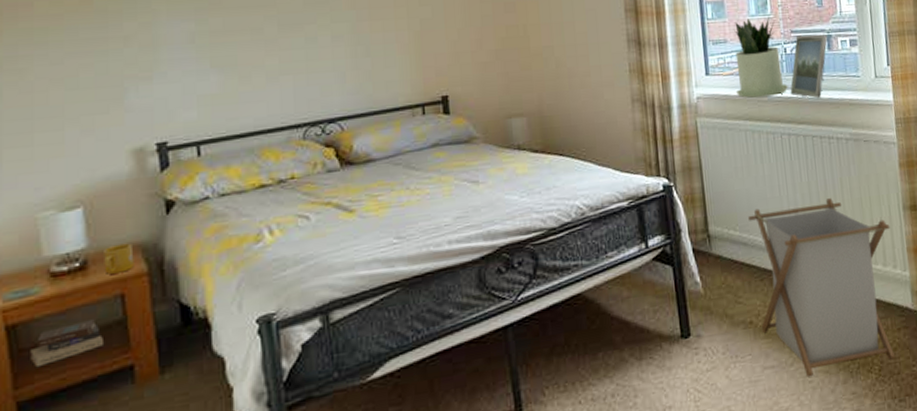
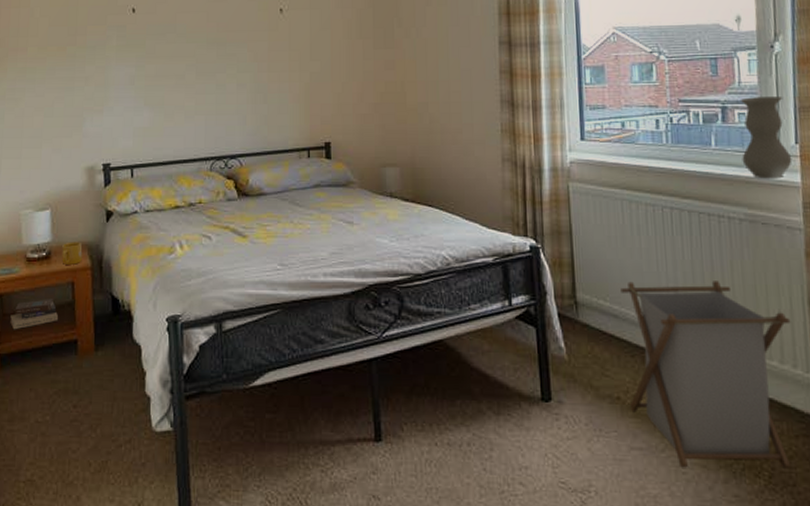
planter: present [734,17,788,99] -> none [612,85,673,168]
picture frame: present [790,34,828,99] -> none [675,105,723,173]
vase: none [841,23,886,101] -> present [740,97,793,180]

